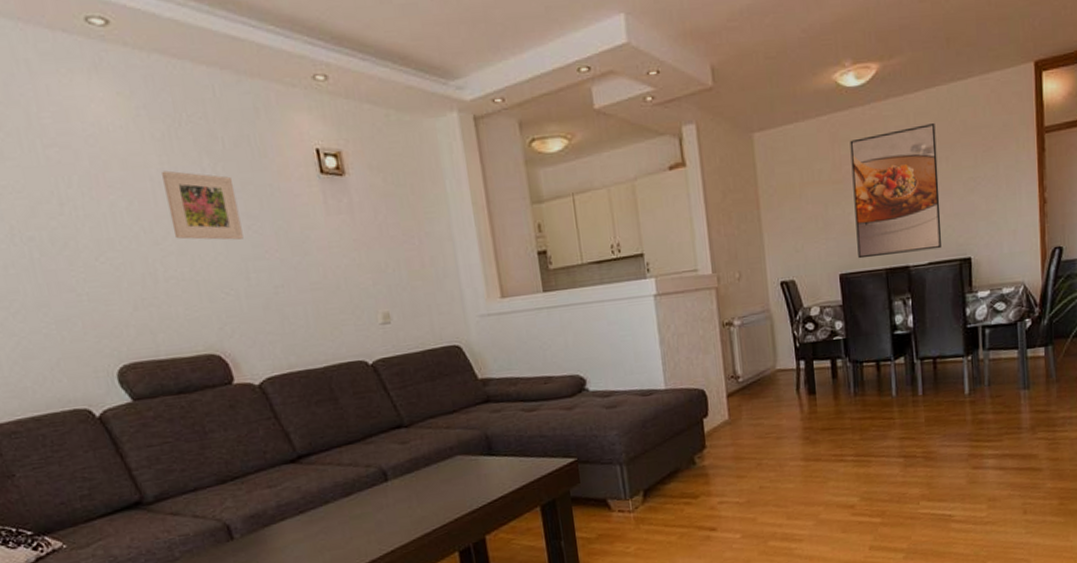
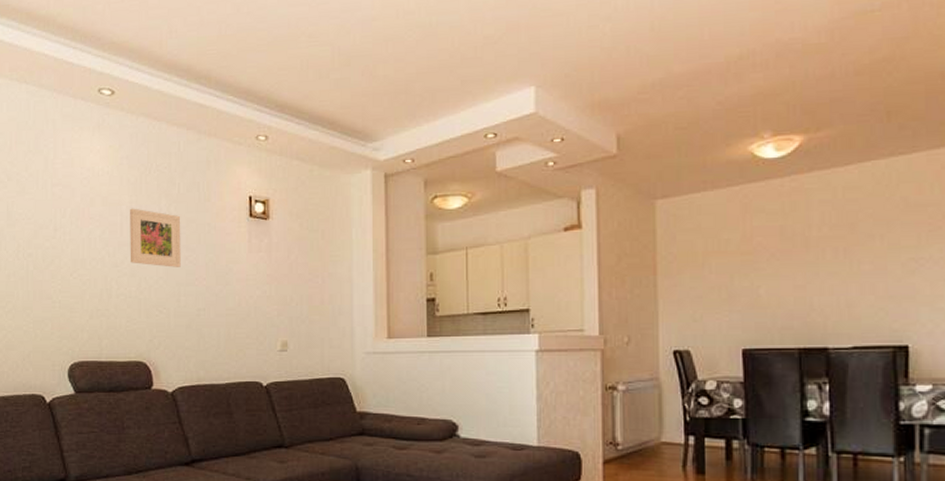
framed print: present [850,123,941,259] -> none [764,199,871,335]

